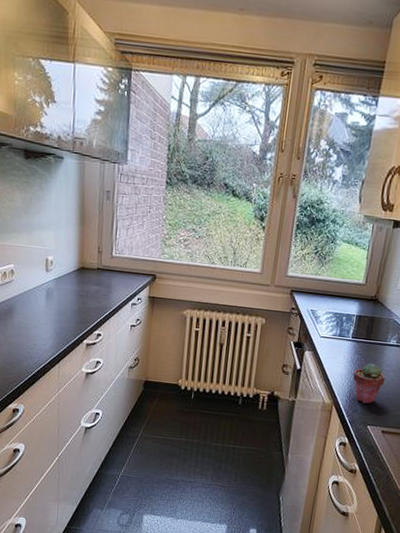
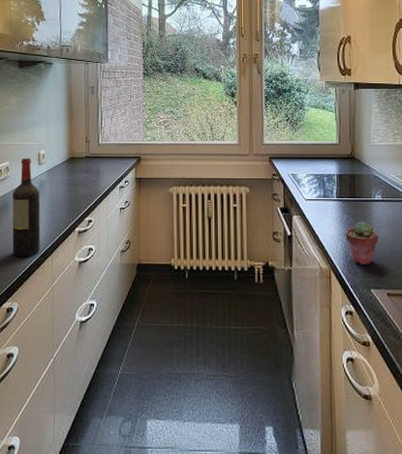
wine bottle: none [17,262,48,363] -> present [12,158,41,257]

